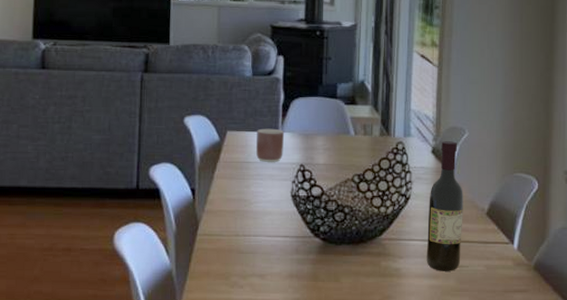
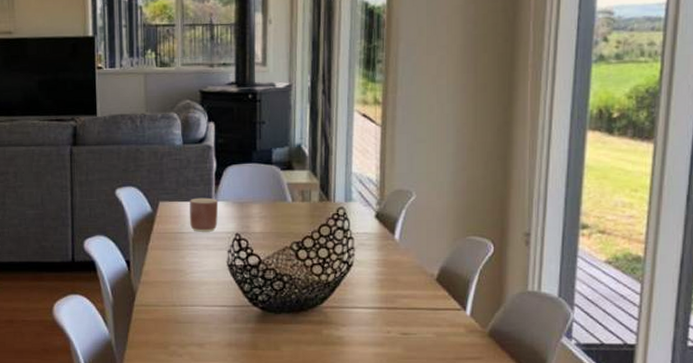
wine bottle: present [426,141,463,271] -> none [371,205,411,339]

